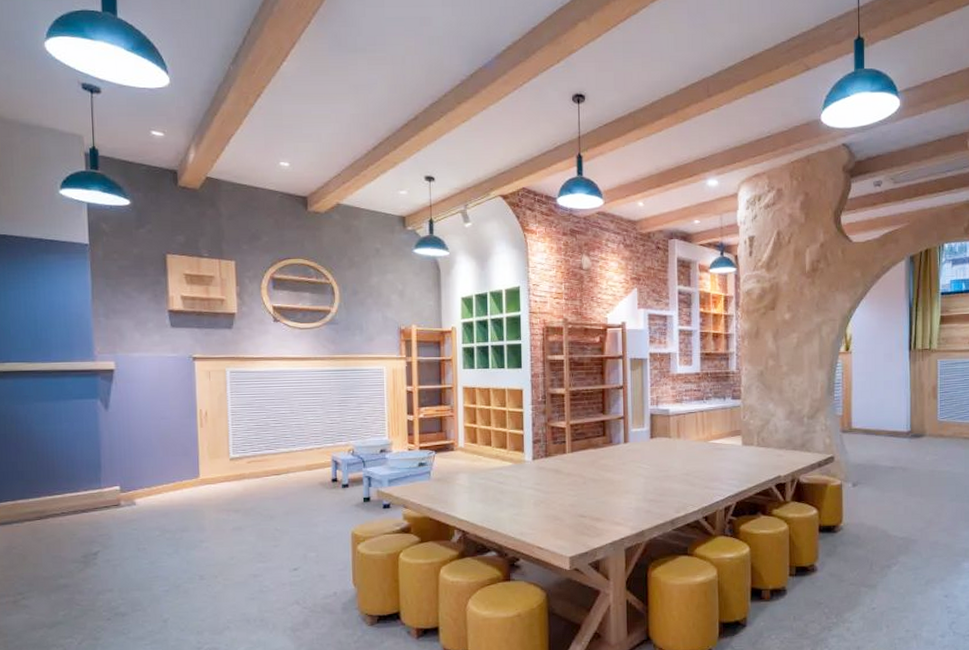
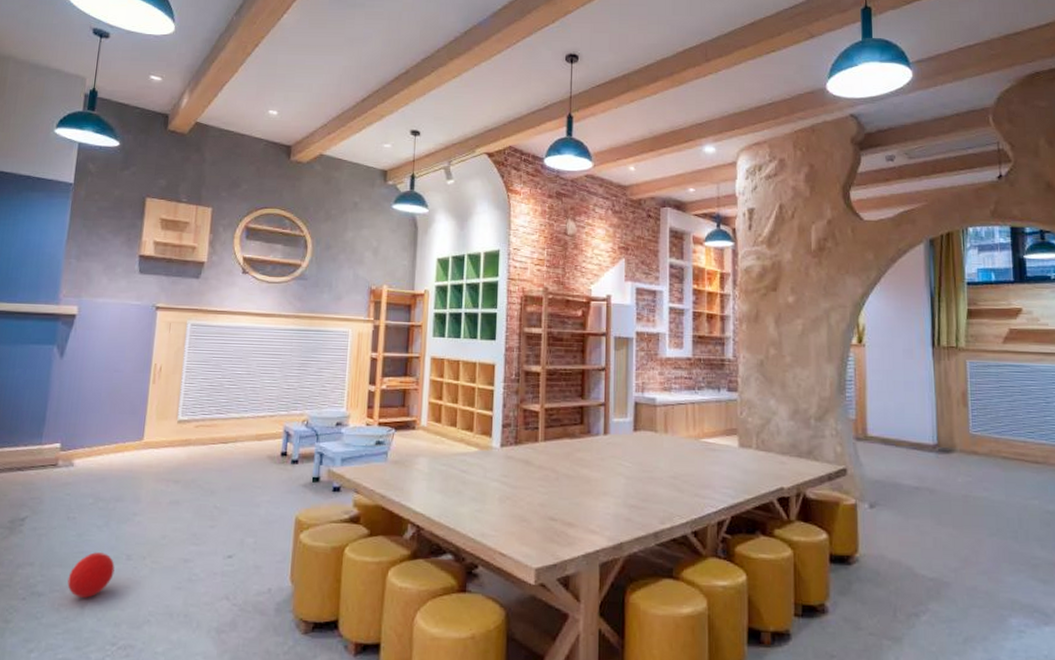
ball: none [147,575,190,614] -> present [67,552,115,598]

